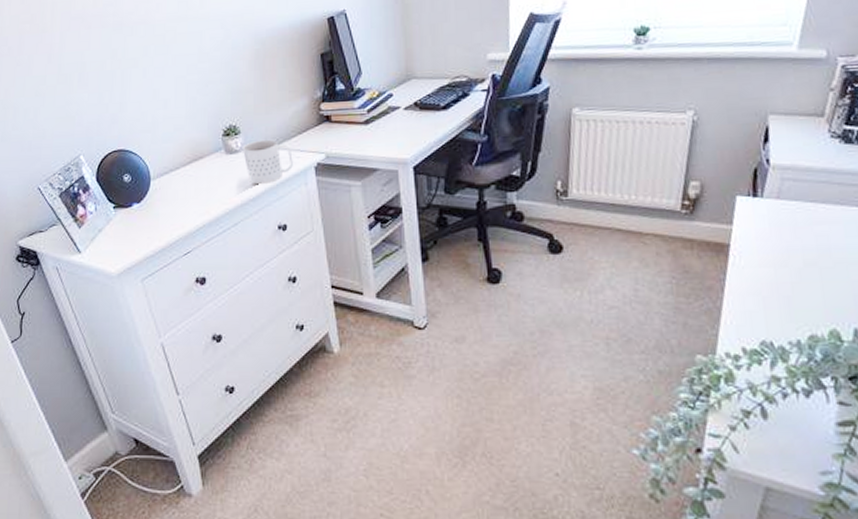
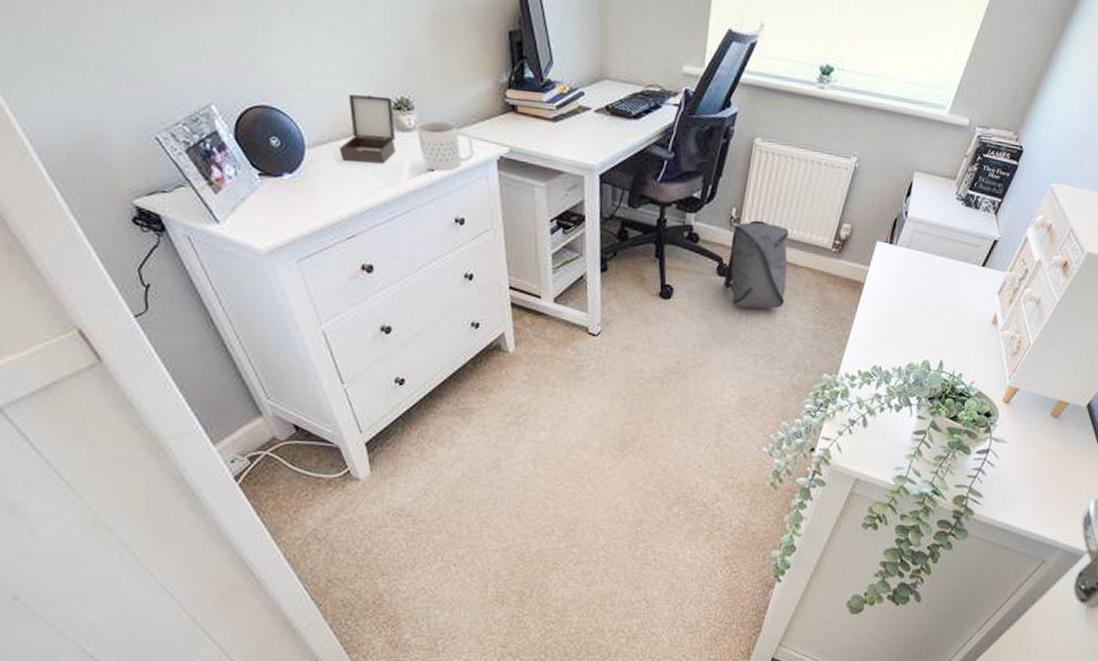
jewelry box: none [178,126,225,187] -> present [339,94,396,164]
backpack: none [557,190,633,287] -> present [723,220,790,309]

